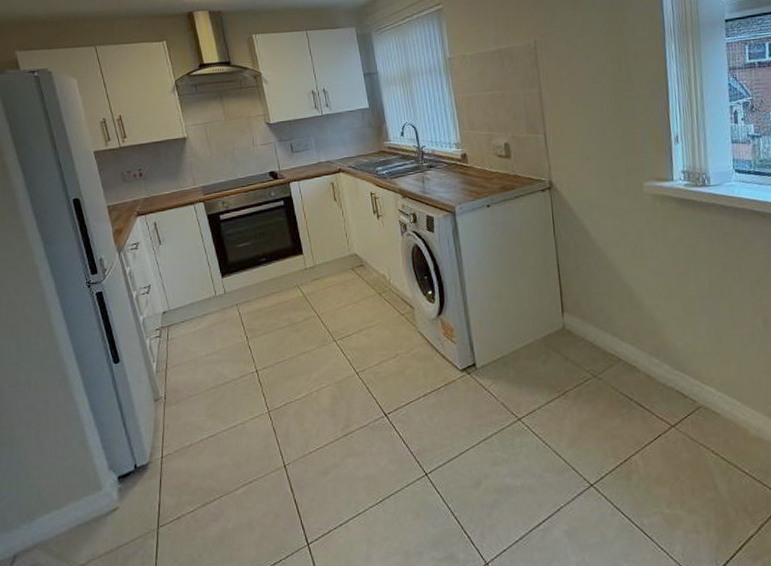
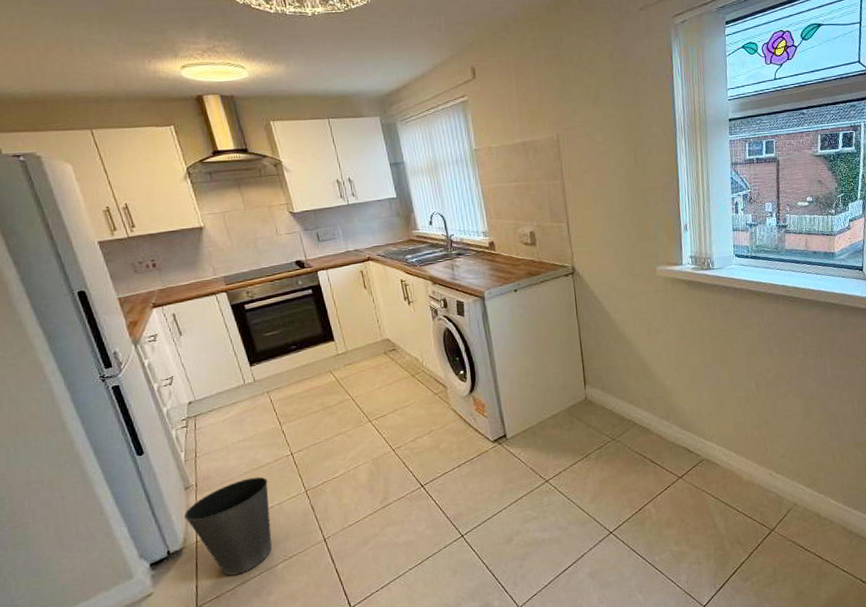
waste basket: none [152,393,233,497] -> present [184,476,272,576]

